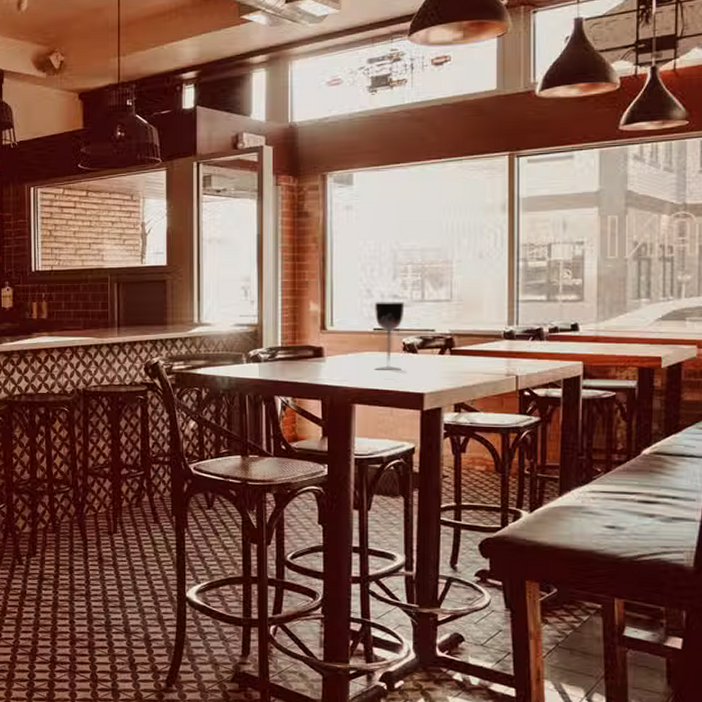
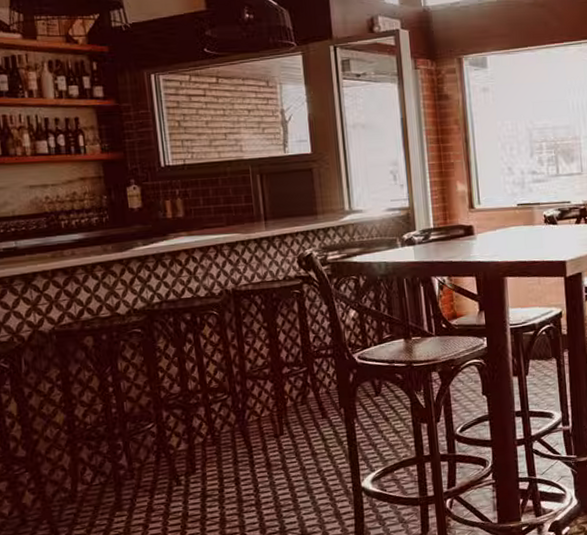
wineglass: present [375,302,405,370] -> none [516,177,545,243]

